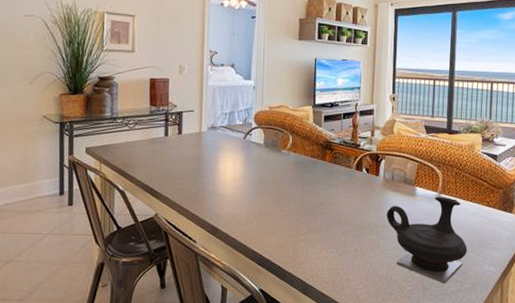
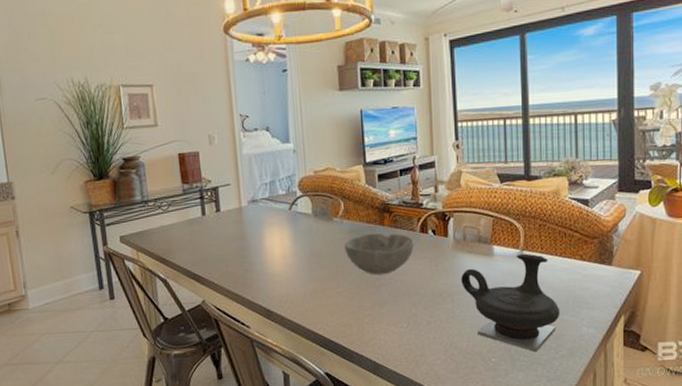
bowl: none [289,166,350,204] -> present [344,233,414,275]

